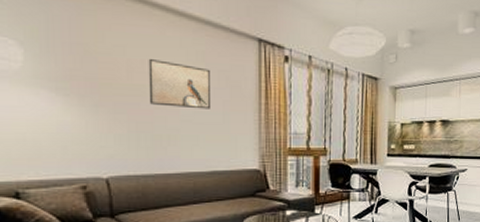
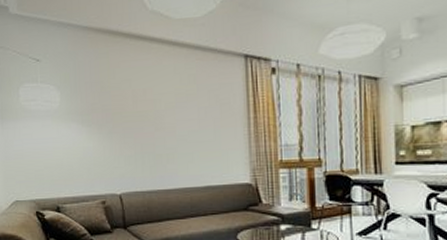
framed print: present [148,59,212,109] -> none [149,87,204,129]

